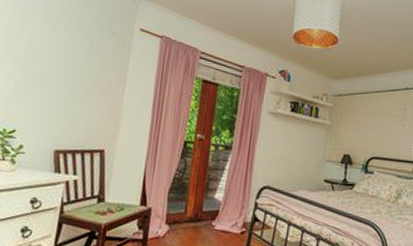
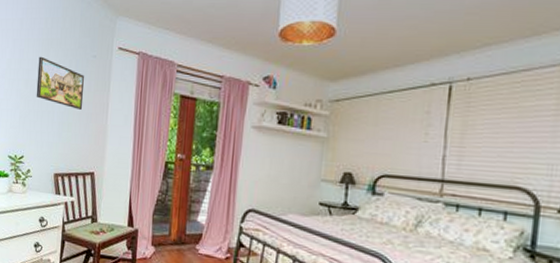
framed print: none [38,26,99,85] -> present [36,56,84,110]

